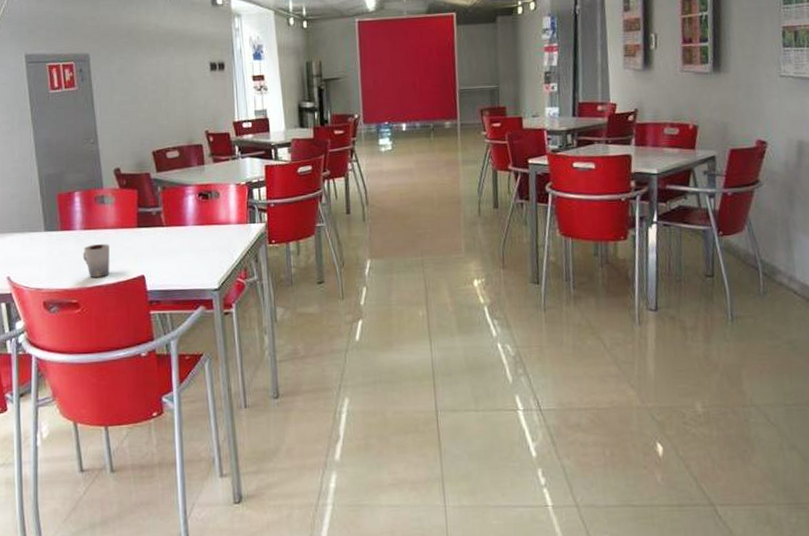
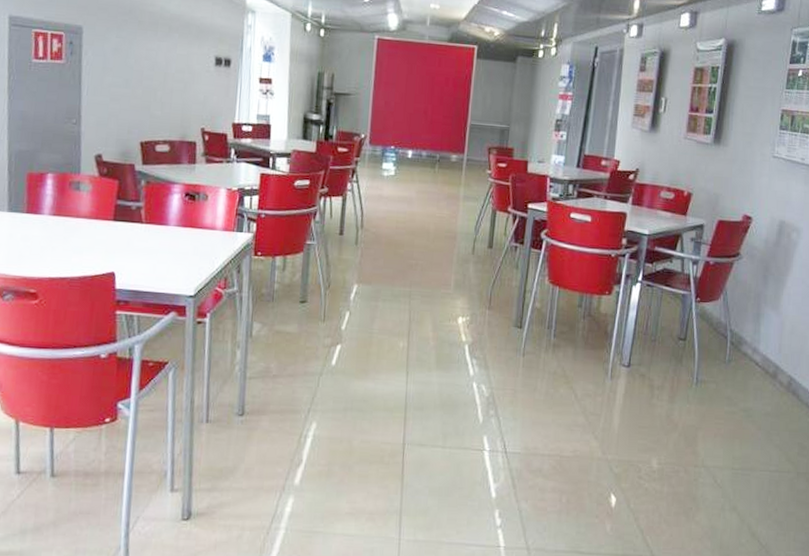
cup: present [83,244,110,277] -> none [48,233,80,269]

